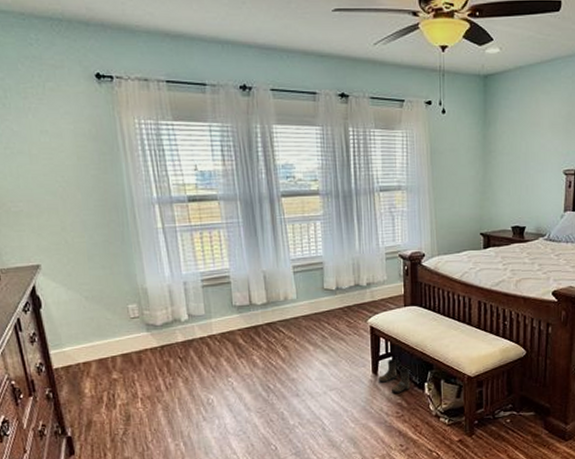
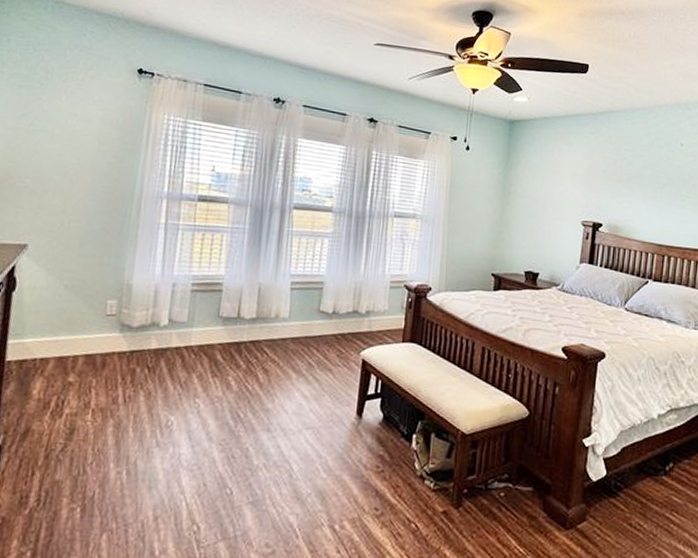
boots: present [378,359,411,393] -> none [362,401,398,443]

